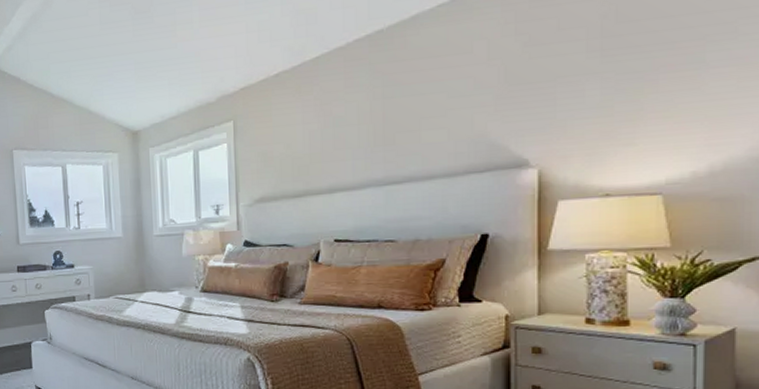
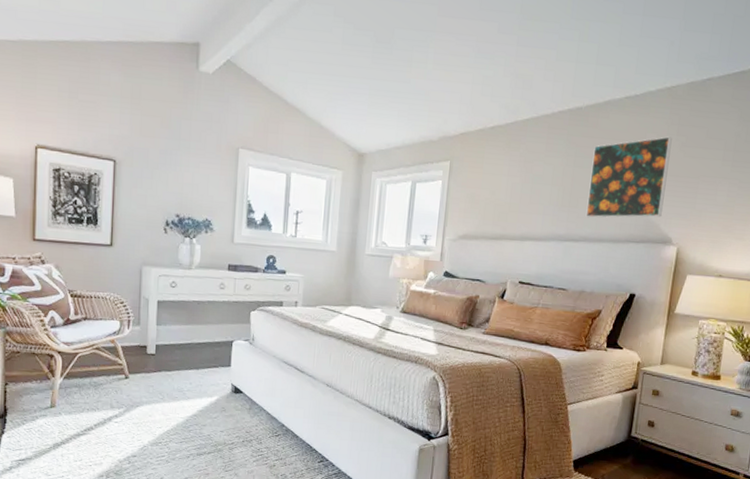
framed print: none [406,39,510,153] -> present [585,136,672,218]

